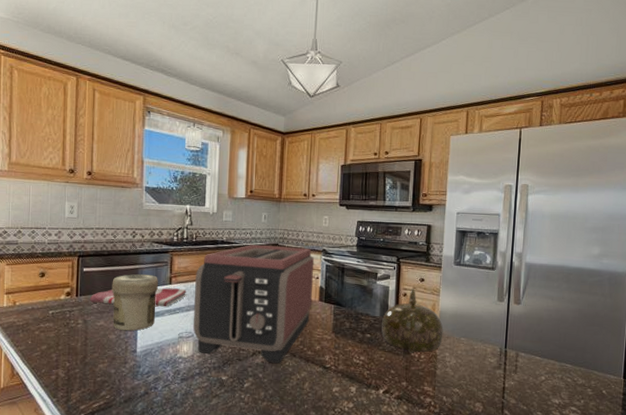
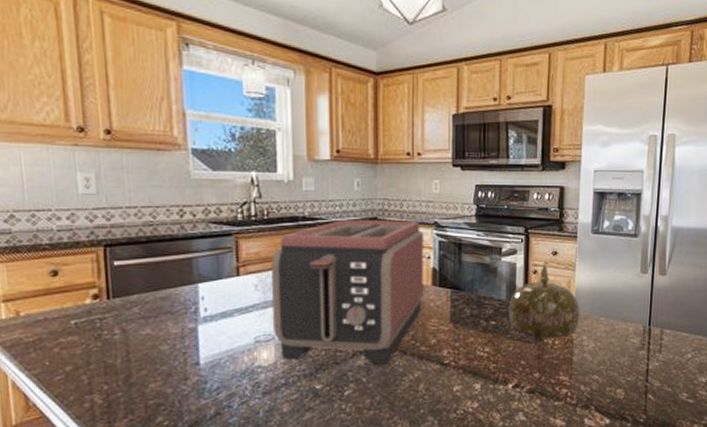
dish towel: present [89,288,187,307] -> none [127,280,262,306]
jar: present [112,273,158,331] -> none [156,264,222,340]

